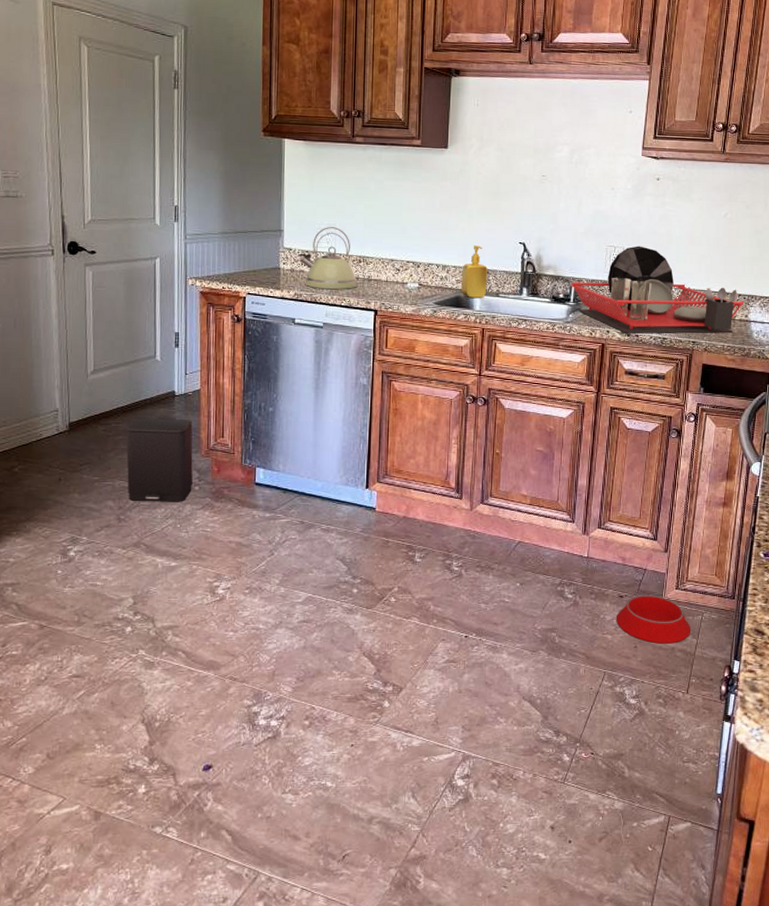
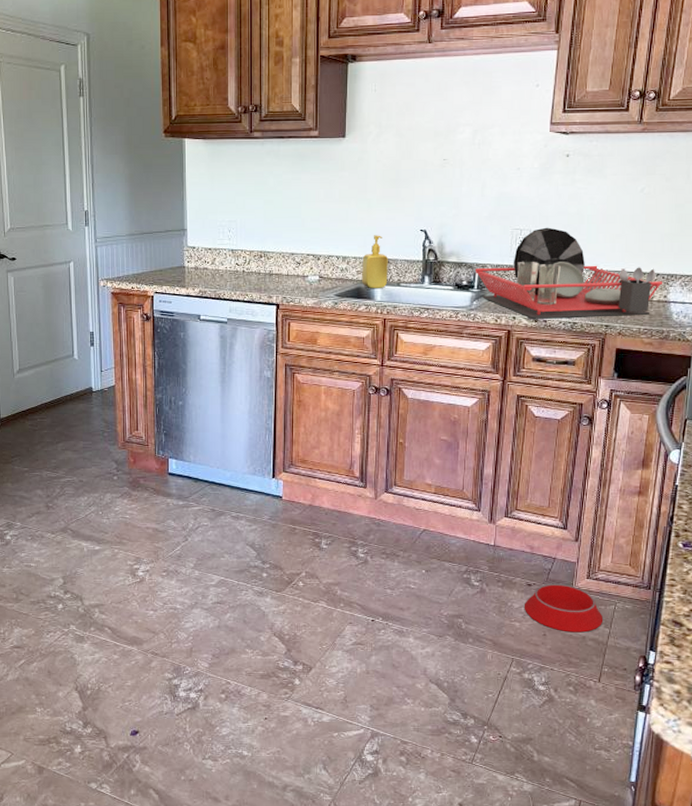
pedal bin: present [126,417,193,502] -> none [50,412,111,491]
kettle: present [298,226,358,290] -> none [201,222,259,286]

